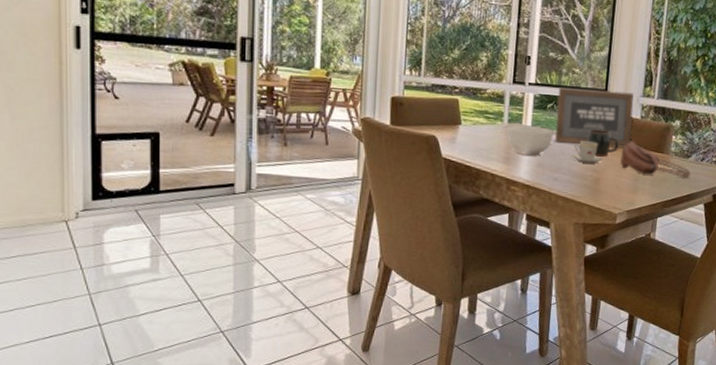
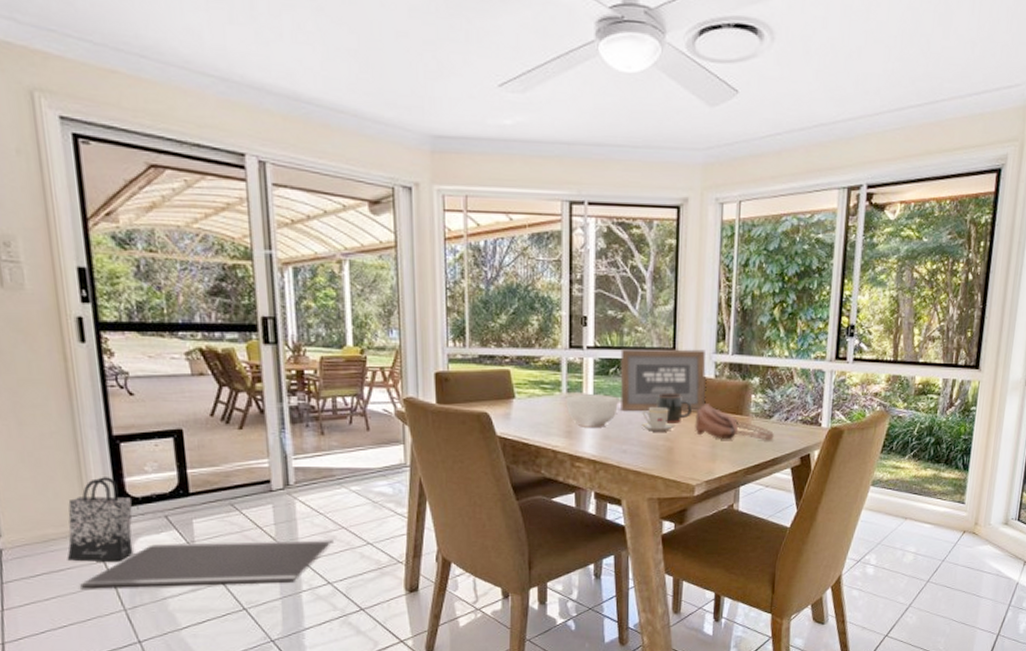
shopping bag: none [41,171,107,250] -> present [66,477,134,563]
door mat: none [51,234,288,279] -> present [80,538,335,589]

